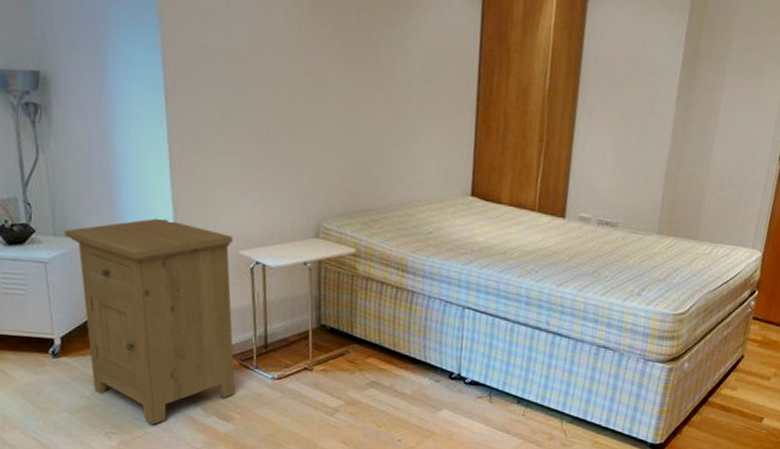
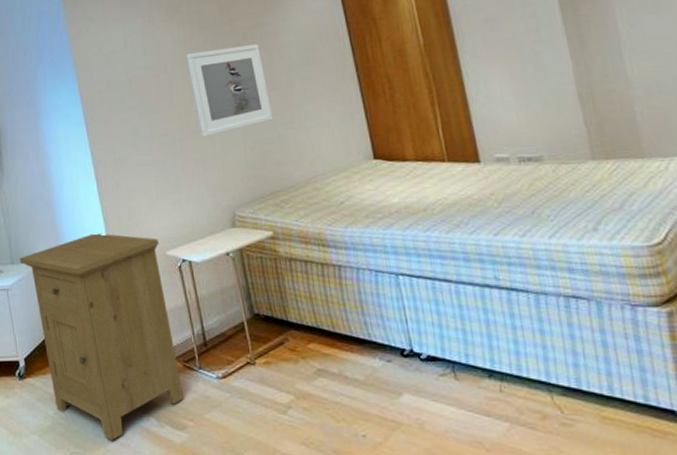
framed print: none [298,36,384,138] -> present [186,44,274,138]

